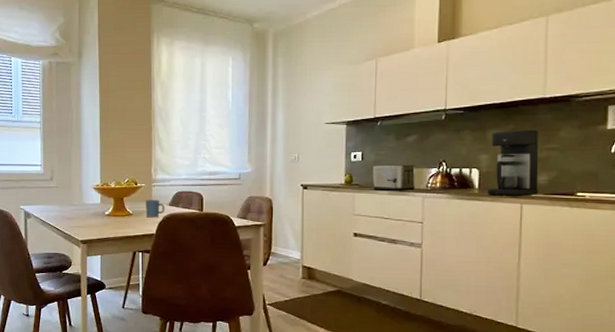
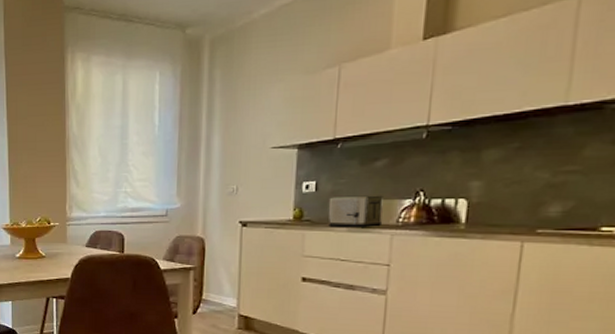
mug: present [146,200,164,218] -> none [60,241,81,261]
coffee maker: present [488,129,538,197] -> none [477,147,554,233]

